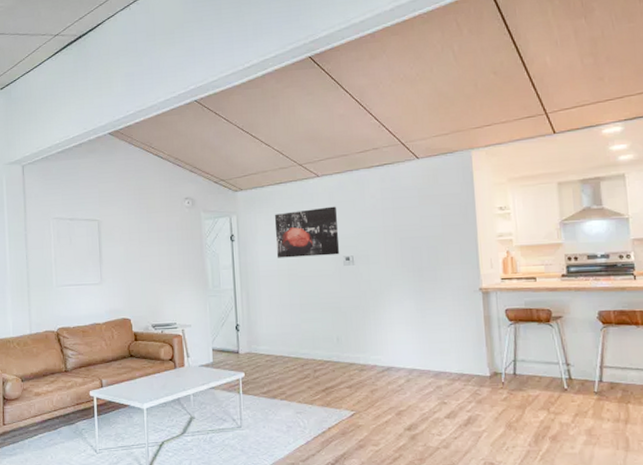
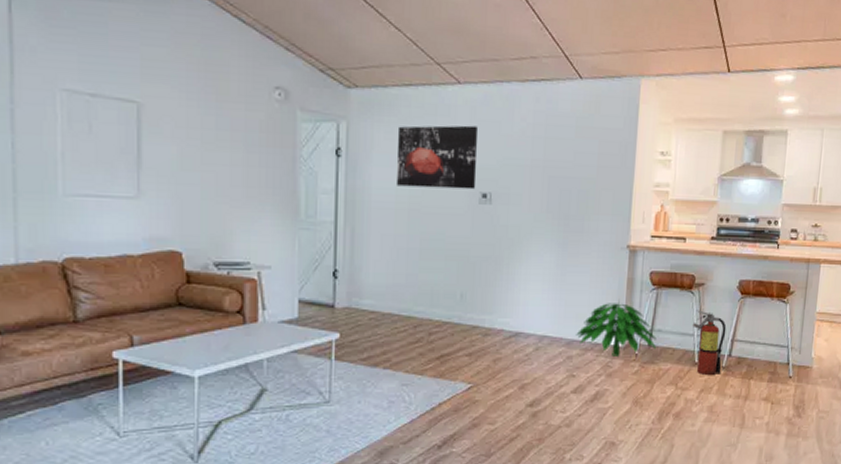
indoor plant: none [442,335,523,385] -> present [576,300,657,356]
fire extinguisher: none [555,340,594,401] -> present [692,310,727,376]

